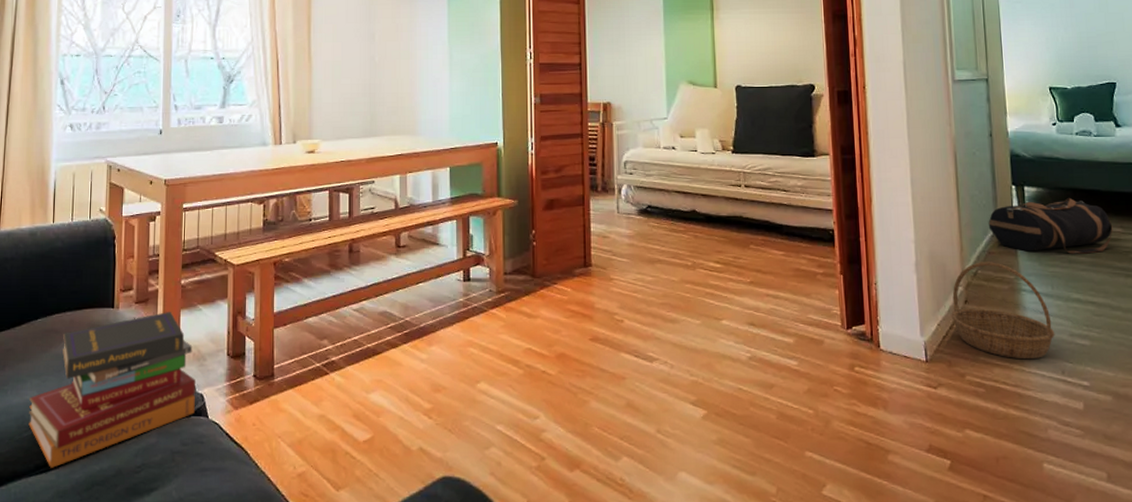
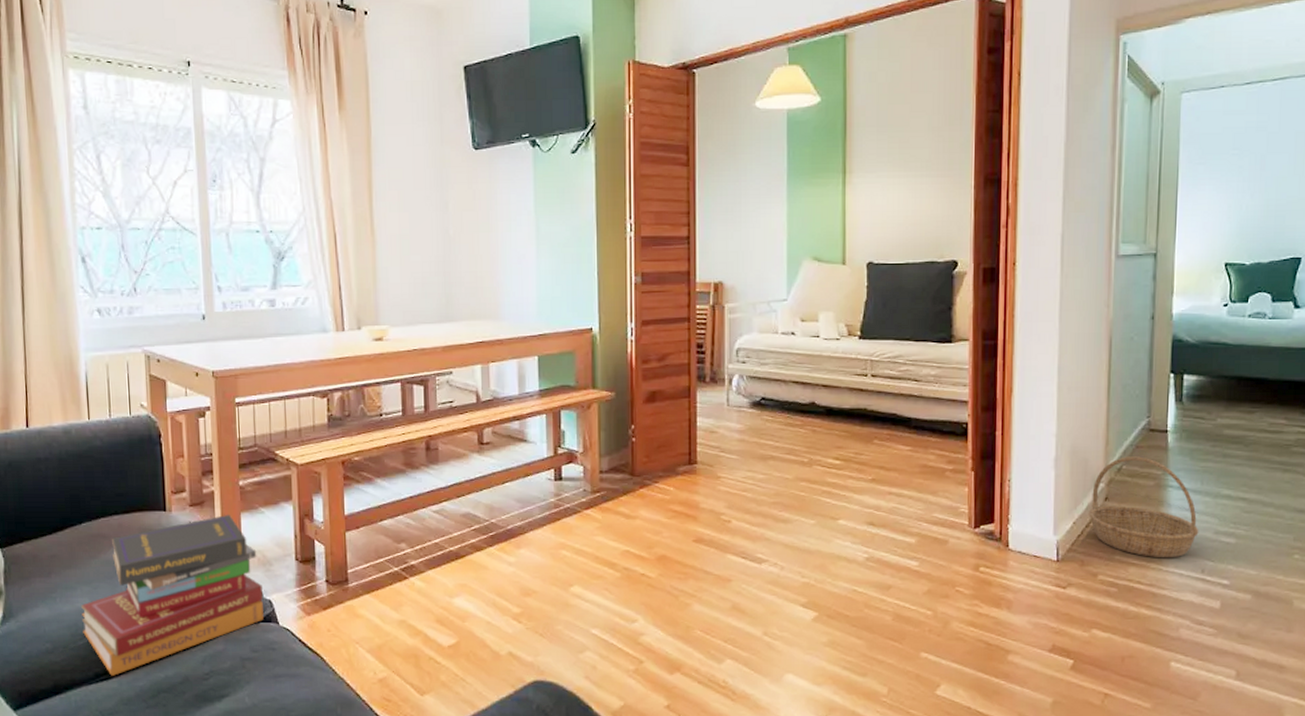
duffel bag: present [988,198,1113,254] -> none [1139,387,1276,448]

